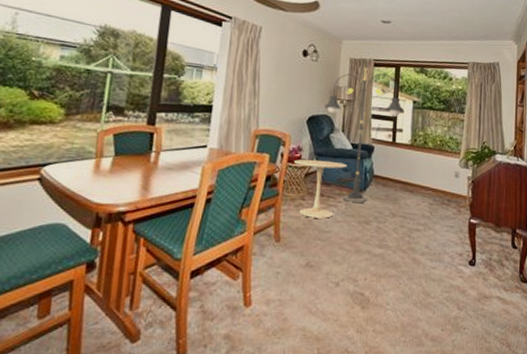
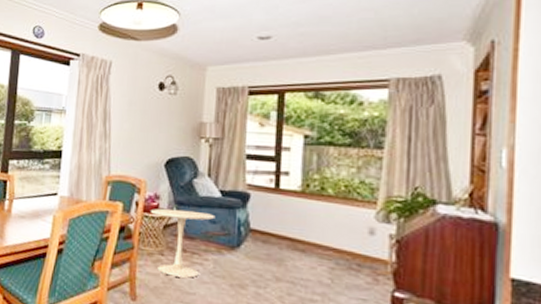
floor lamp: present [325,67,405,204] -> none [186,97,292,263]

